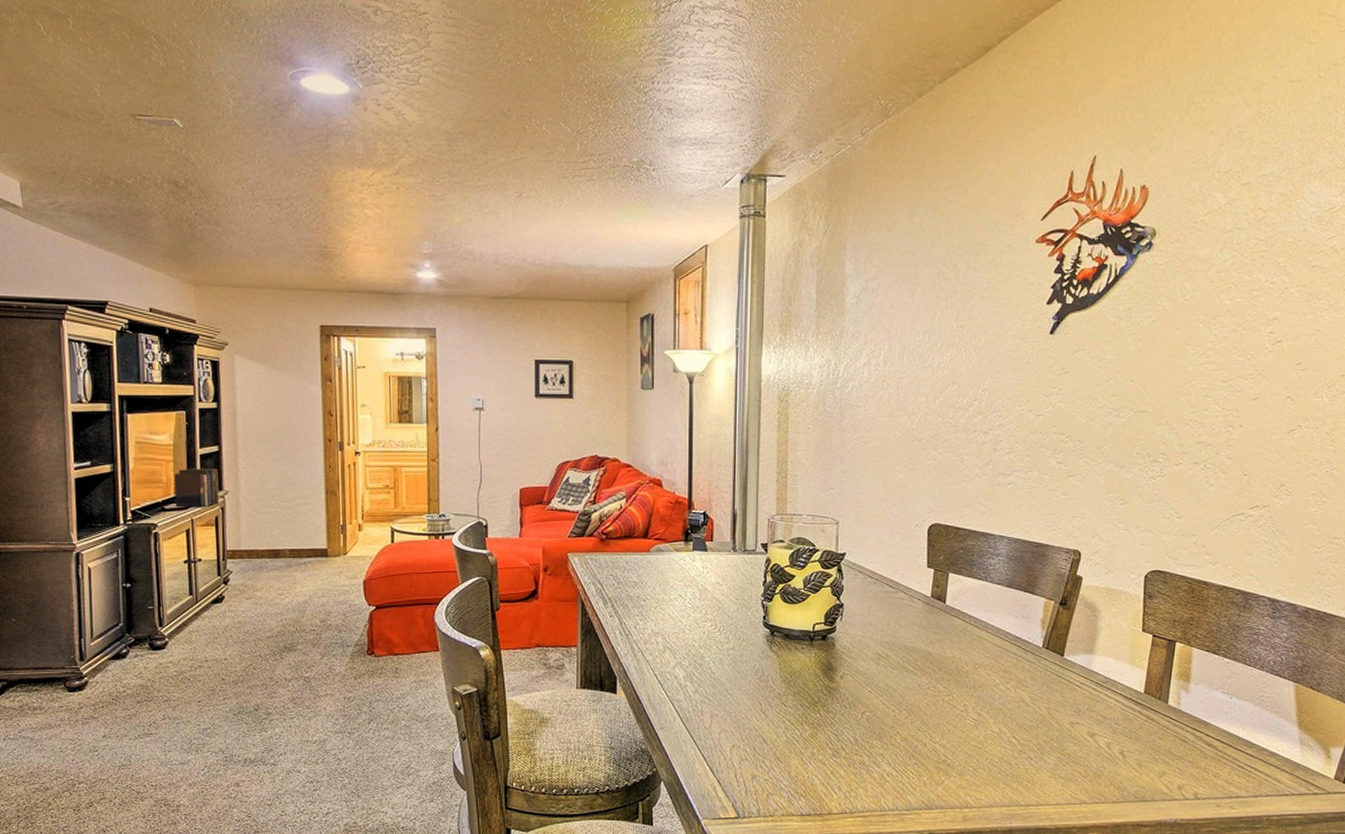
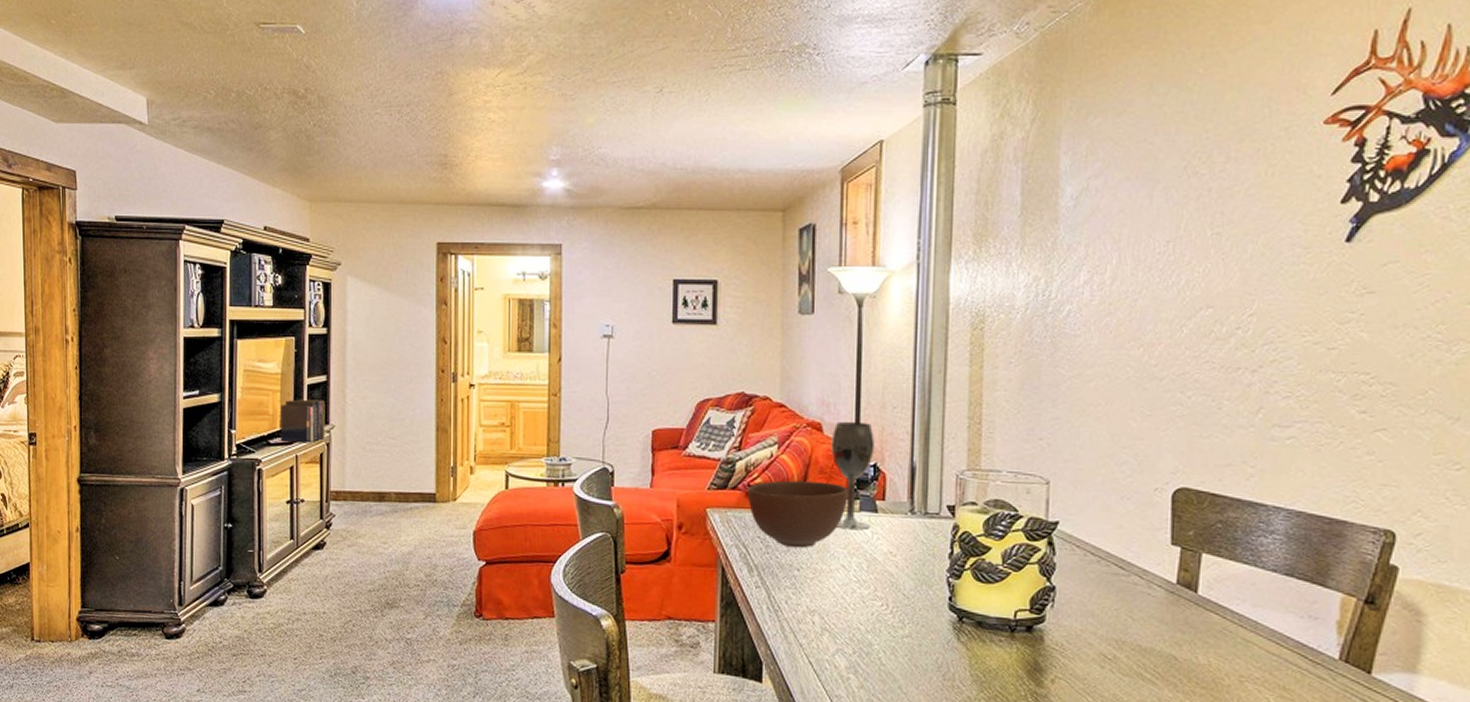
bowl: none [602,527,683,583] -> present [747,480,848,548]
wine glass: none [669,479,704,566] -> present [830,422,875,531]

